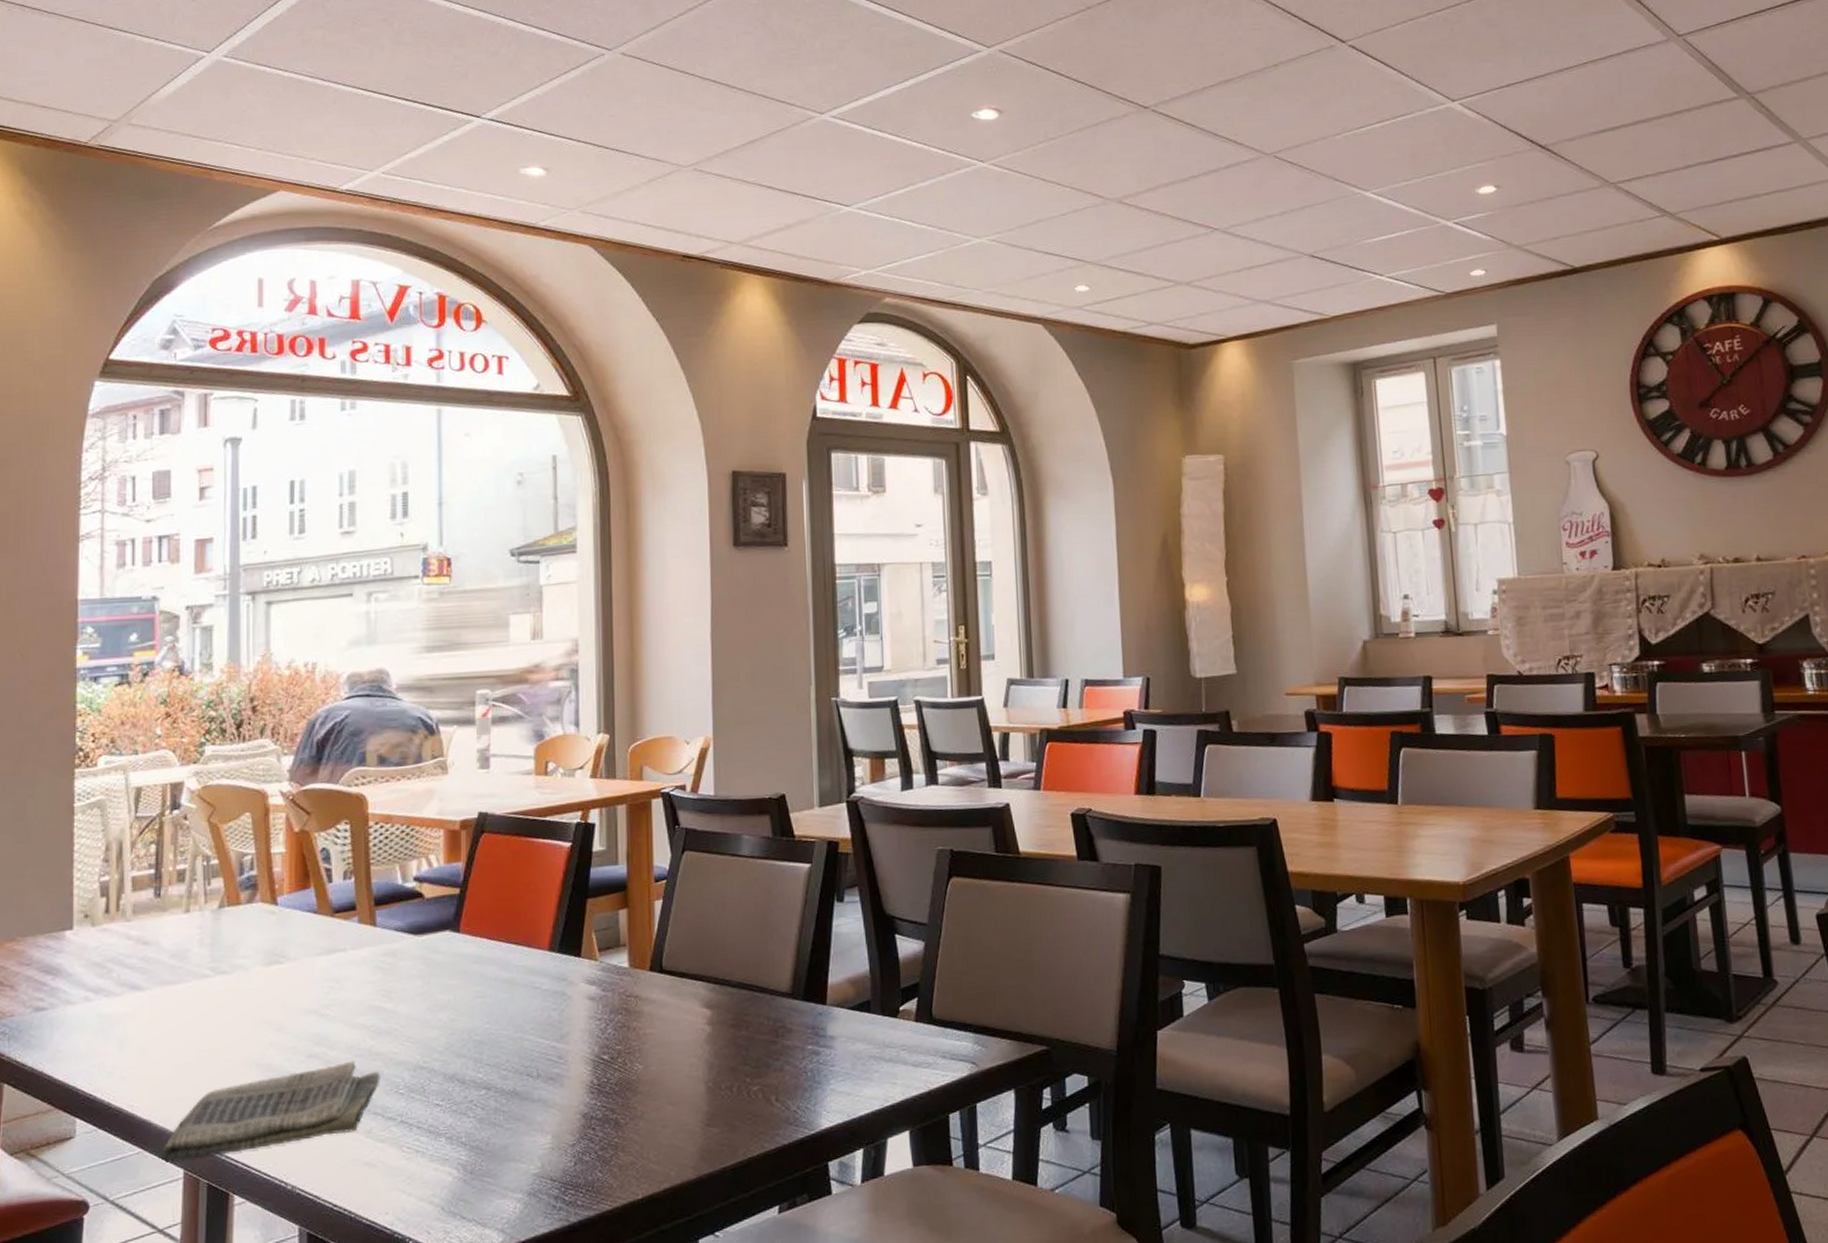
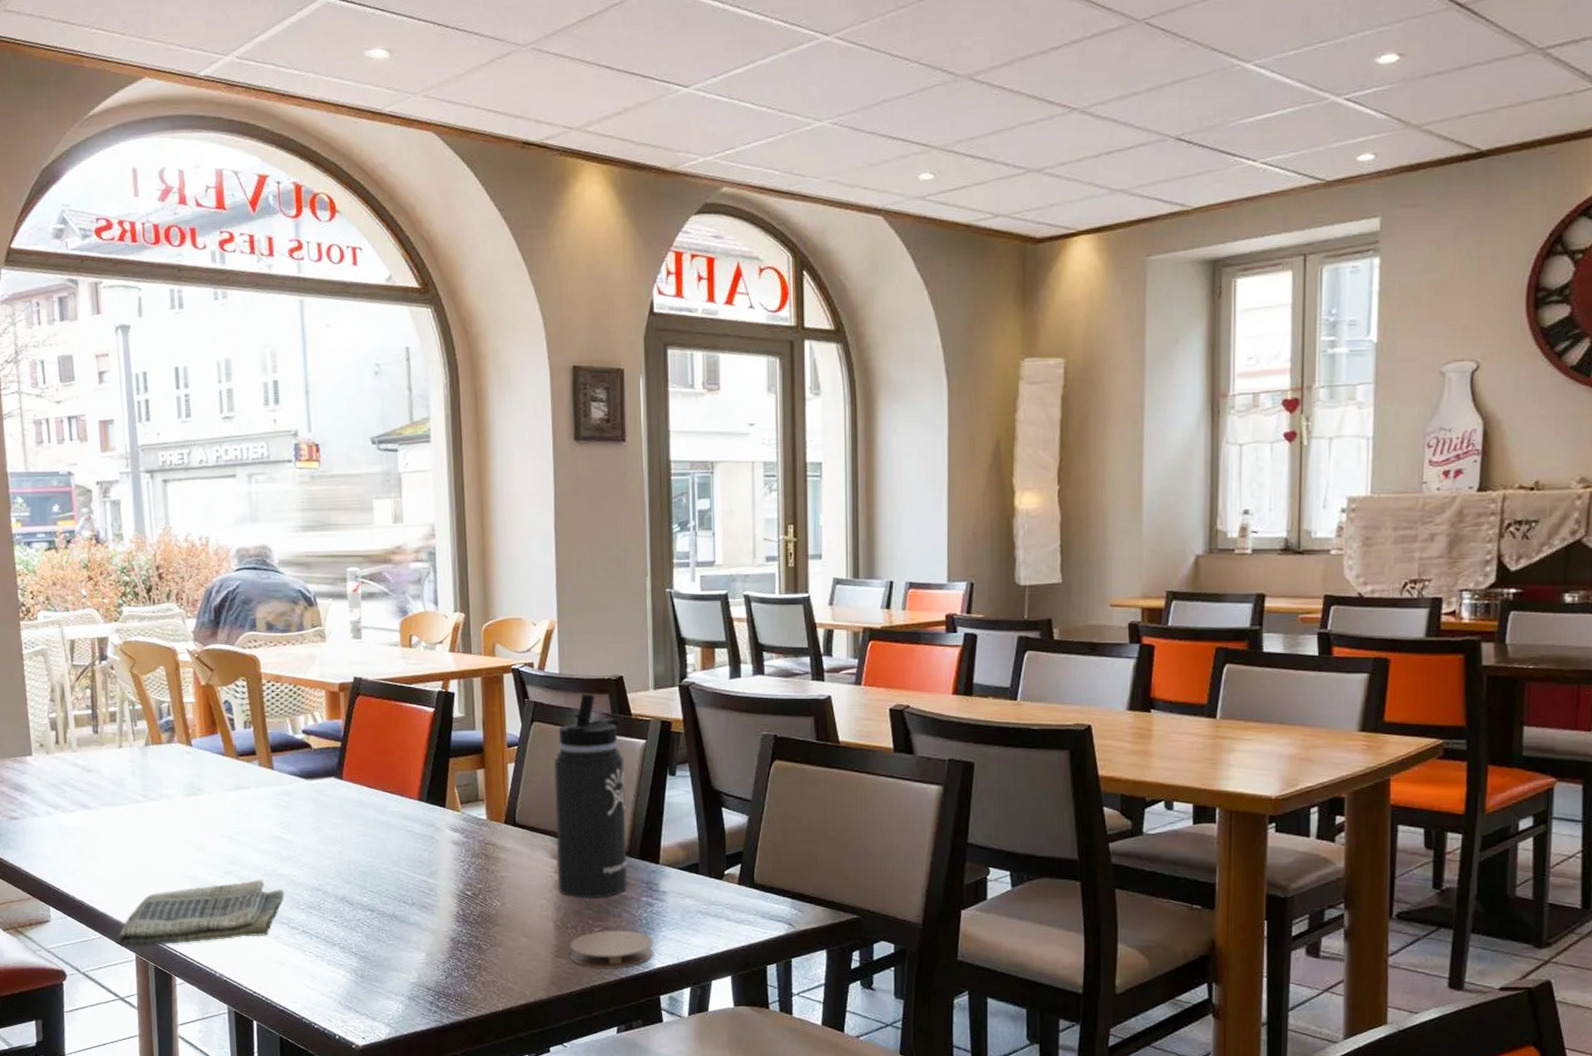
thermos bottle: none [707,816,790,1053] -> present [554,693,627,898]
coaster: none [724,1086,821,1135] -> present [570,930,654,968]

